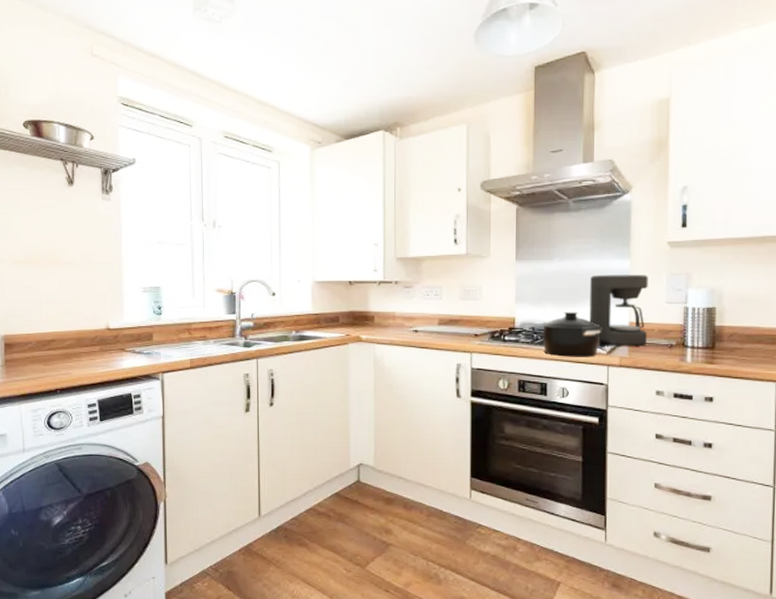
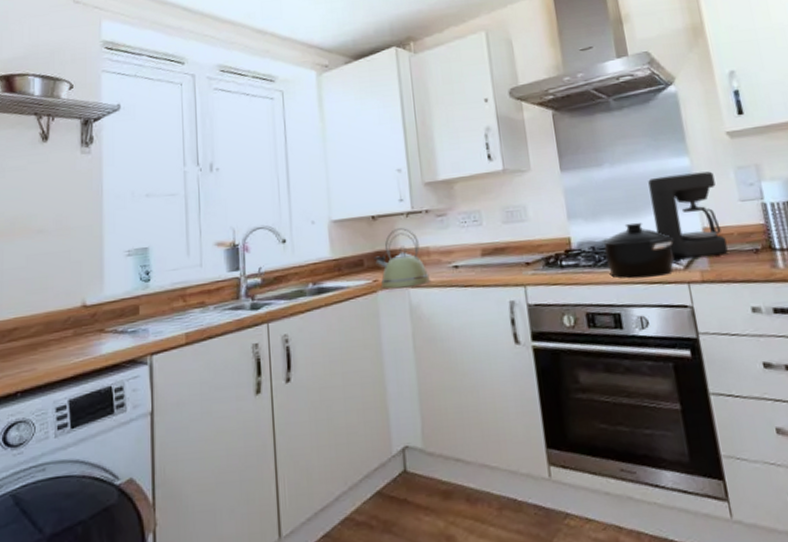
kettle: none [348,293,394,343] -> present [374,227,432,290]

